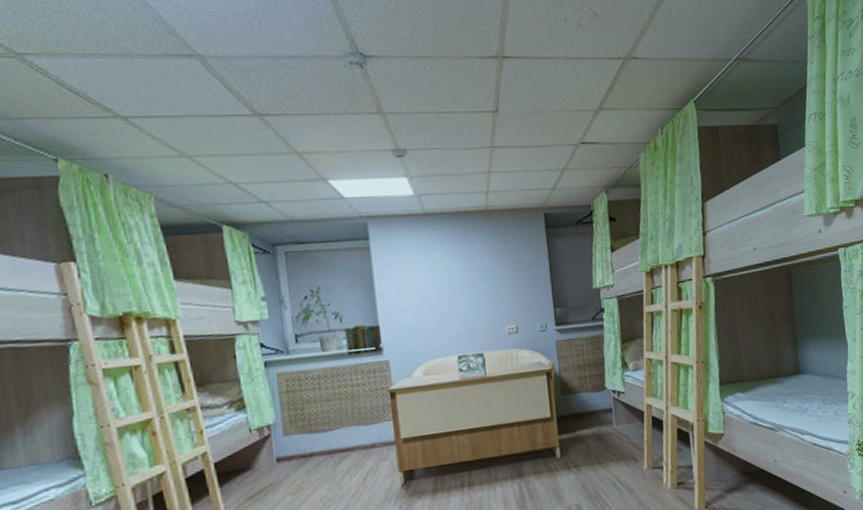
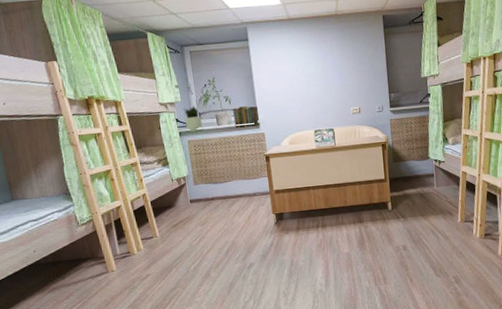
planter: none [271,324,303,364] -> present [183,105,205,134]

